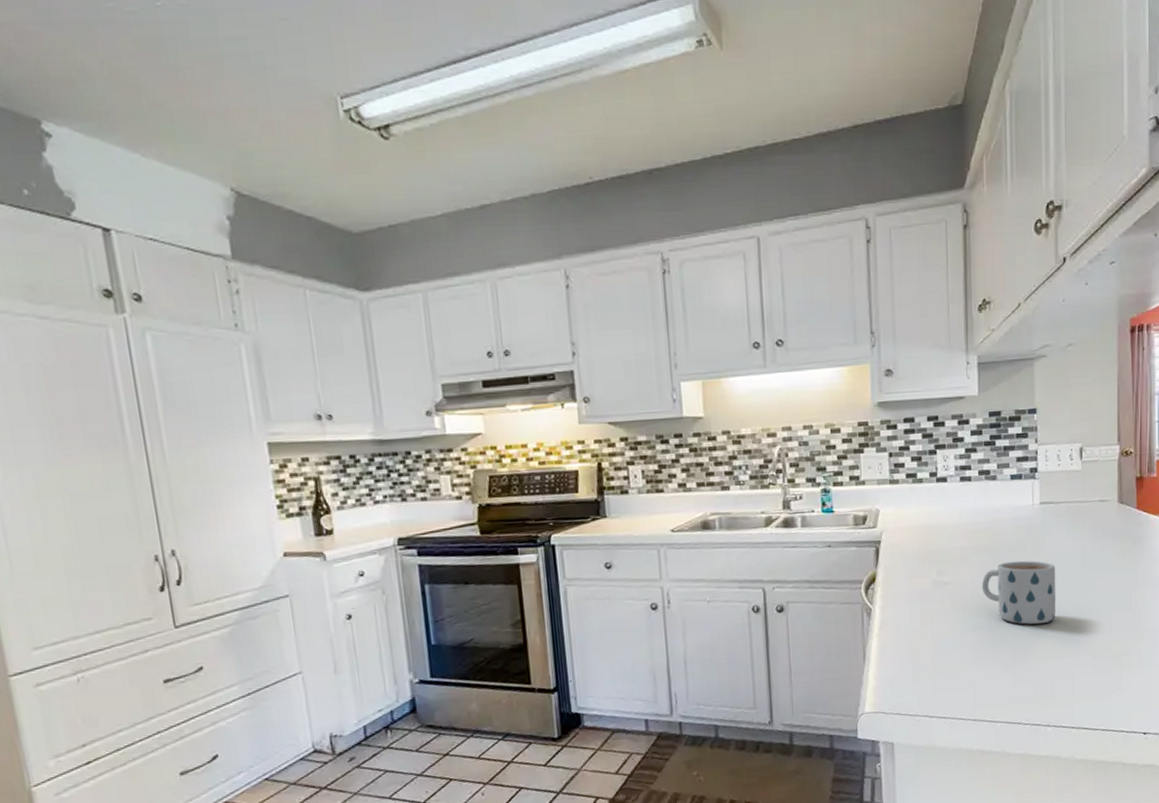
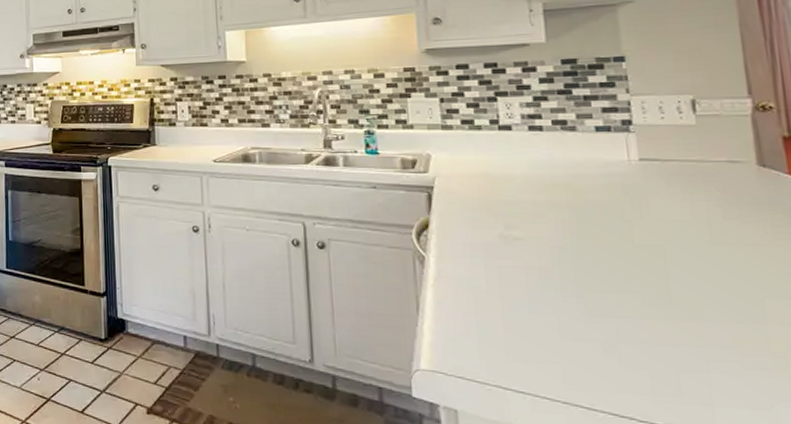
mug: present [981,560,1056,625] -> none [564,222,675,300]

